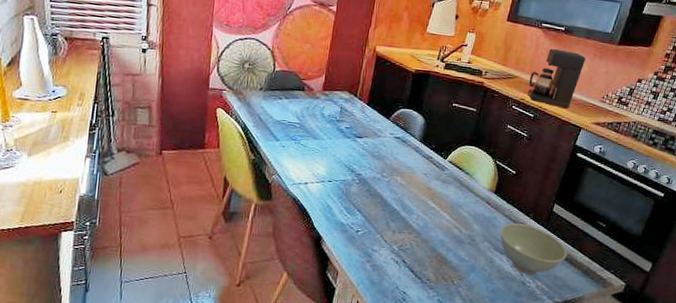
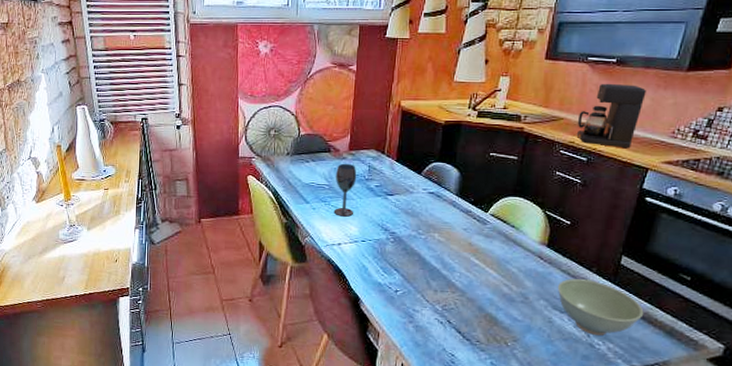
wine glass: none [304,103,329,157] -> present [335,163,357,217]

